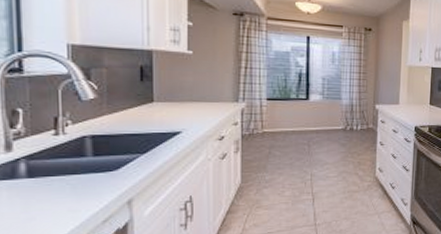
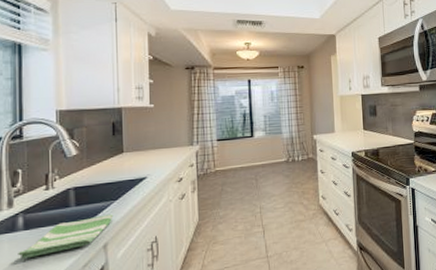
dish towel: none [20,168,140,209] -> present [18,214,114,258]

